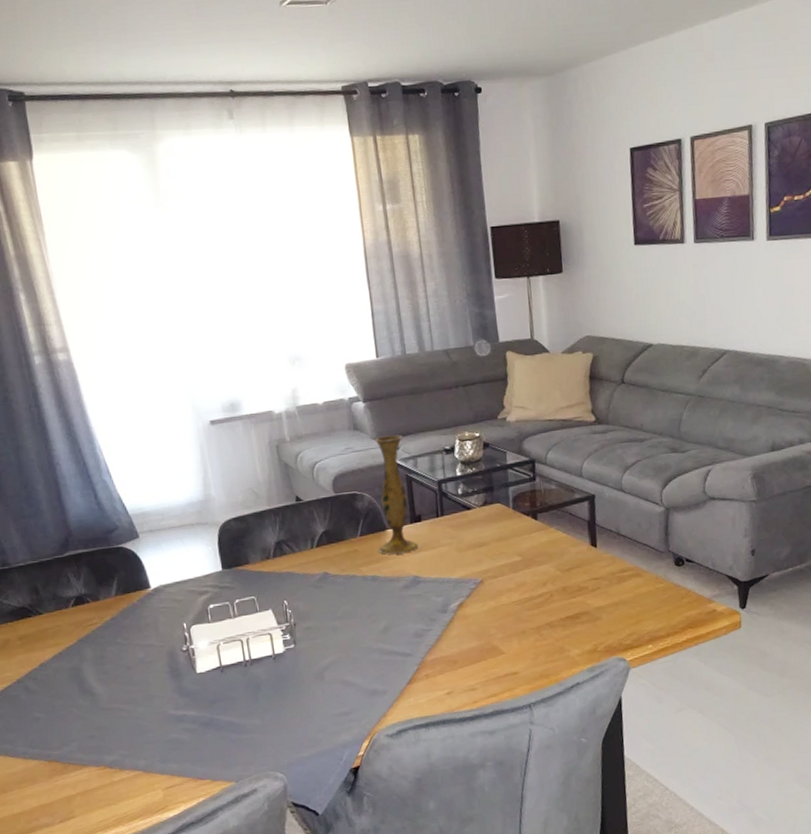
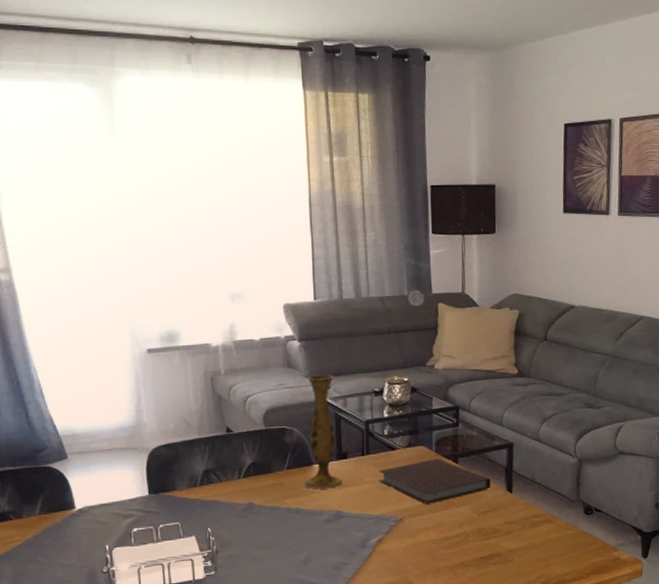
notebook: none [455,516,574,564] -> present [379,458,491,504]

